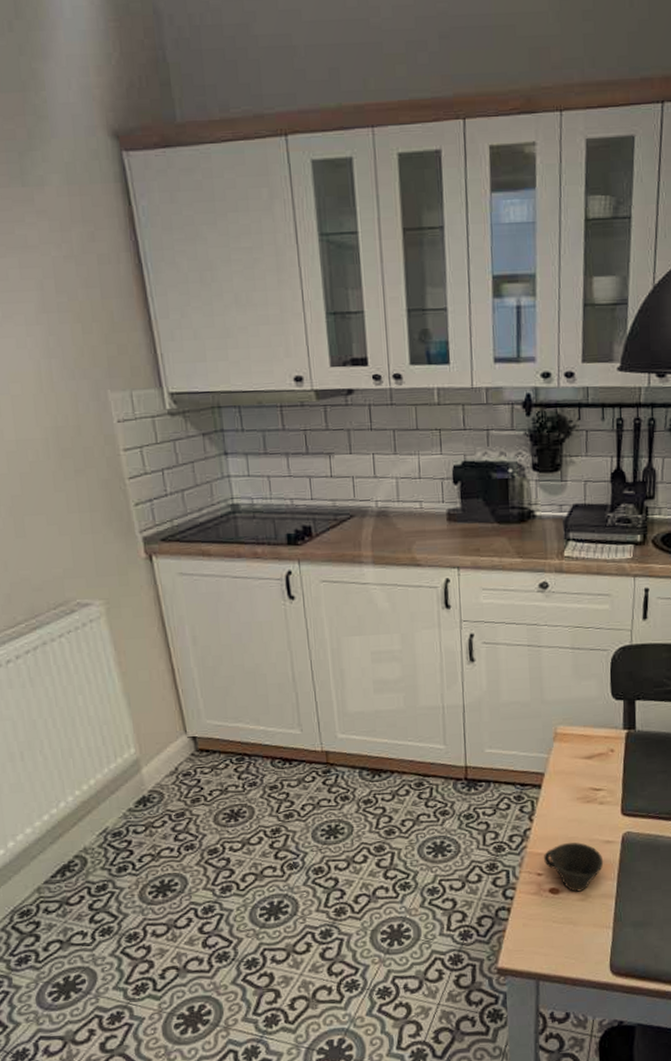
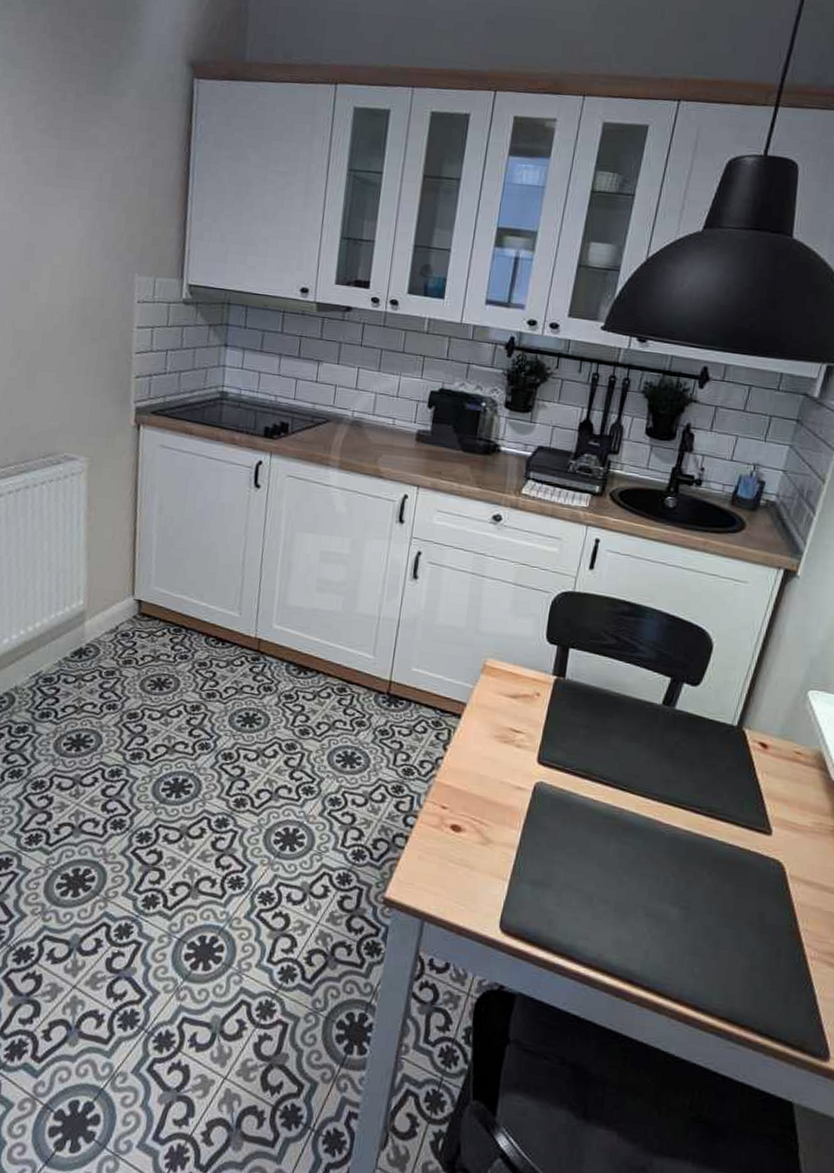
cup: present [544,842,604,892] -> none [451,780,512,835]

